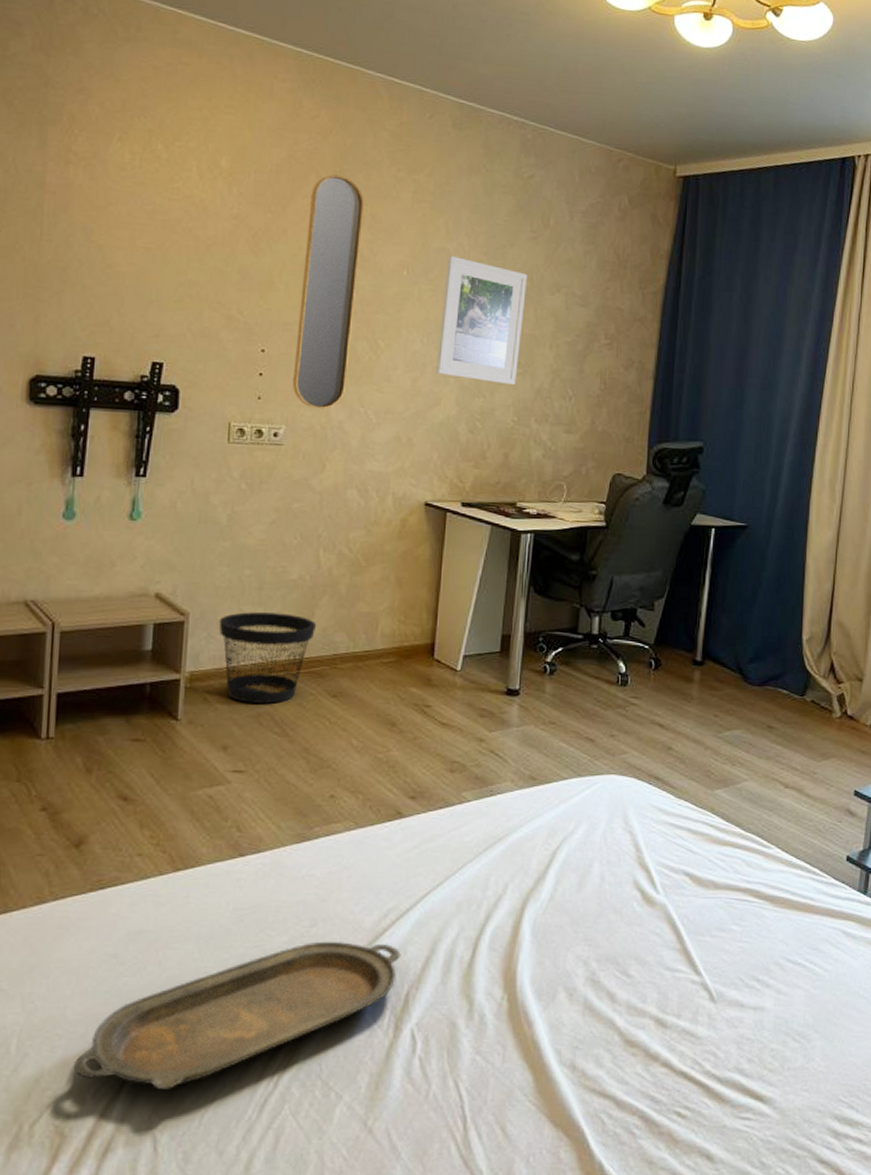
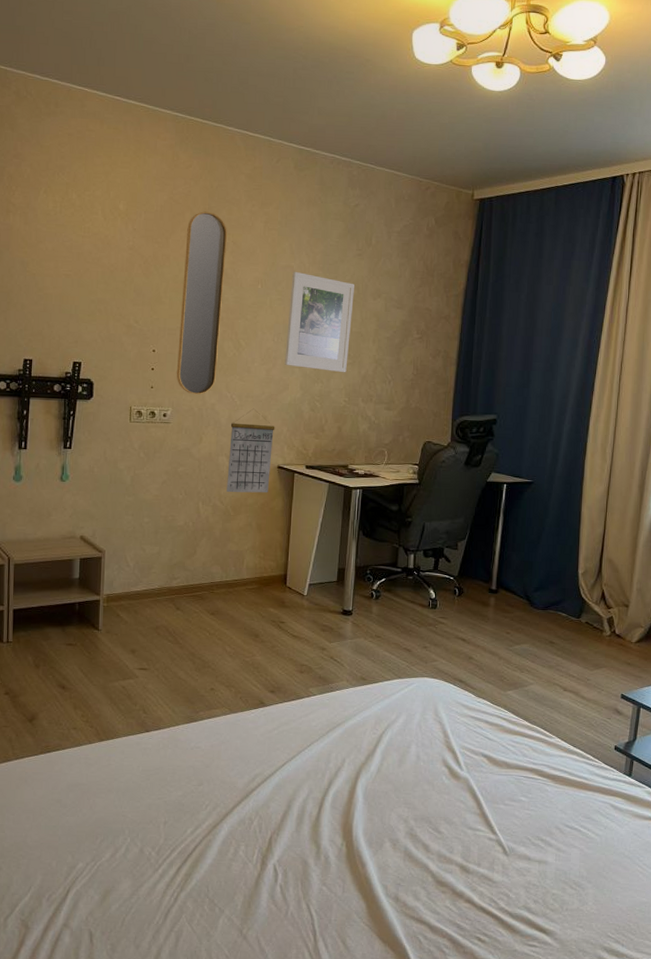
serving tray: present [73,941,401,1091] -> none [32,796,265,900]
wastebasket: present [218,612,317,704] -> none [126,550,198,619]
calendar: none [357,428,423,538] -> present [226,408,275,493]

